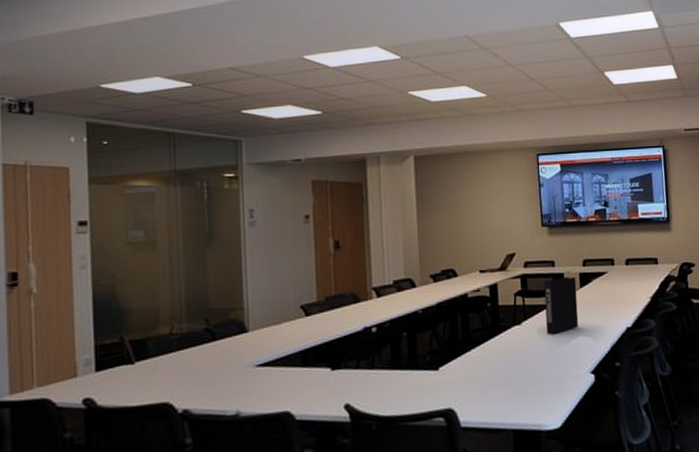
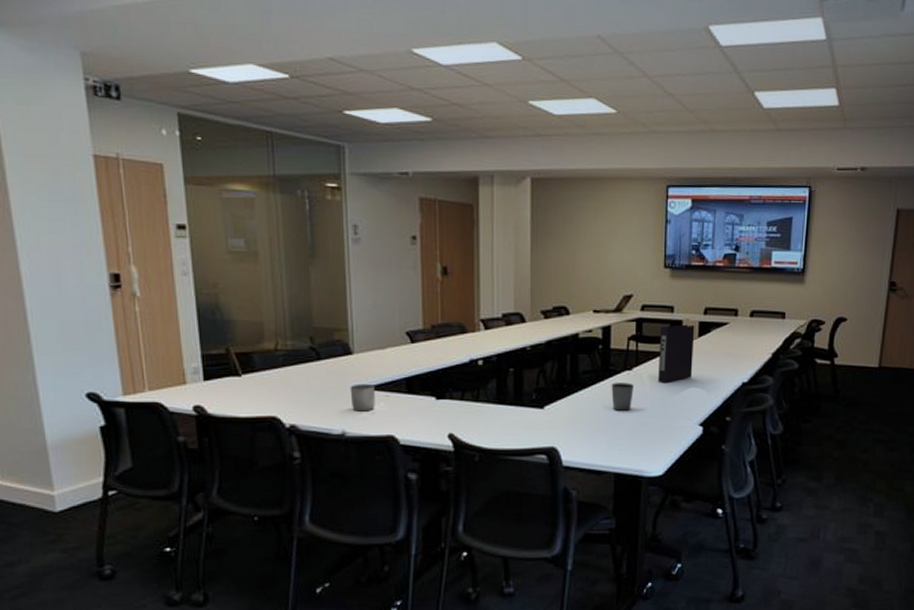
mug: none [245,360,270,390] -> present [350,383,375,412]
dixie cup: none [502,337,525,366] -> present [611,383,634,411]

